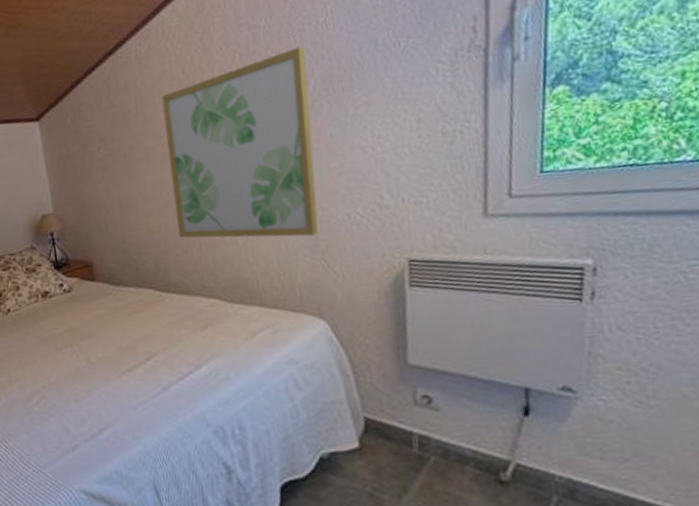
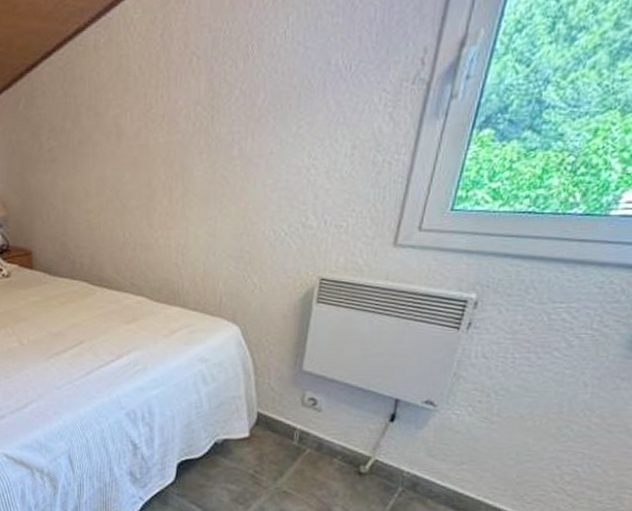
wall art: present [161,46,318,239] -> none [115,57,260,247]

